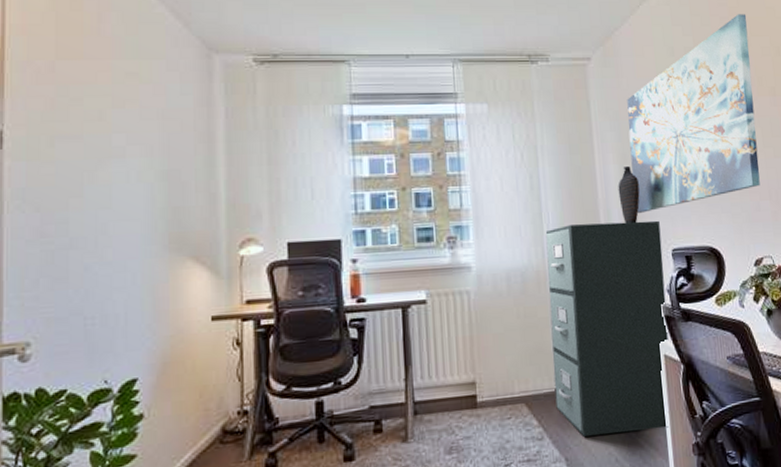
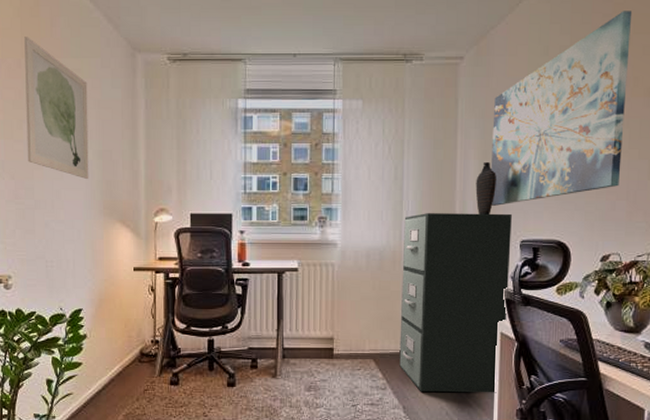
wall art: none [60,34,149,207] -> present [24,37,89,179]

